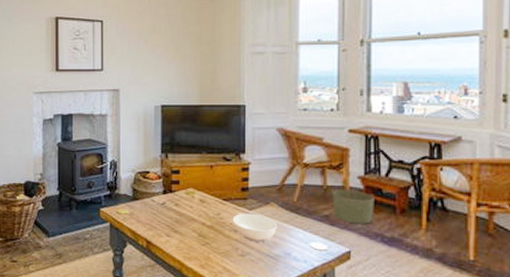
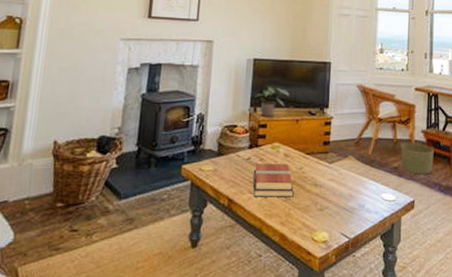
potted plant: none [164,132,201,164] -> present [253,86,289,118]
books: none [169,207,213,242] -> present [253,162,295,197]
bowl: present [232,213,277,242] -> none [313,166,354,195]

